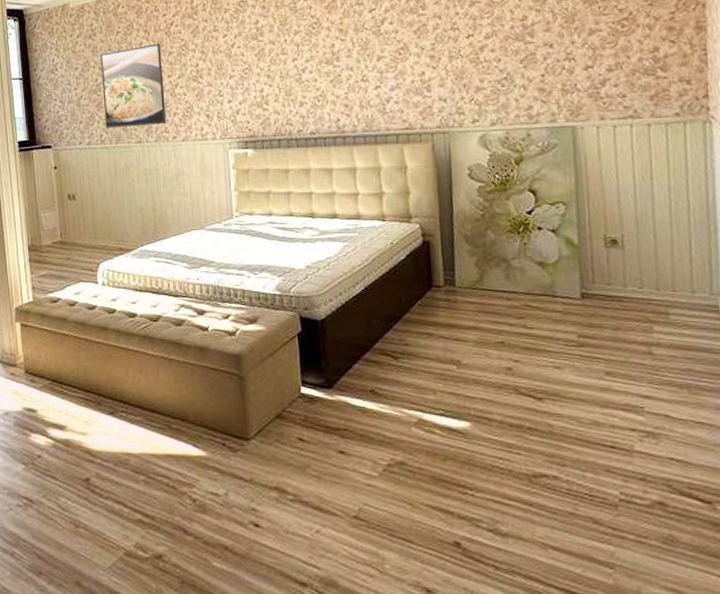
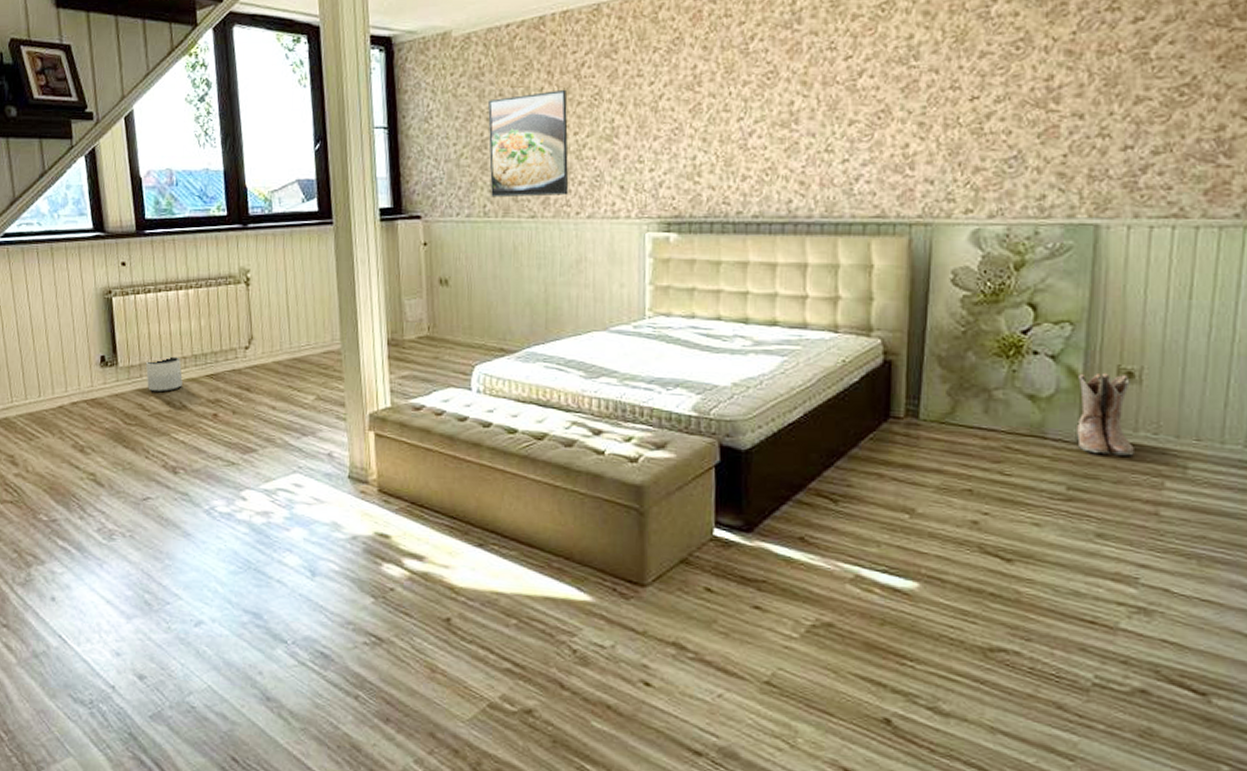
boots: none [575,241,626,307] -> present [1075,372,1134,456]

